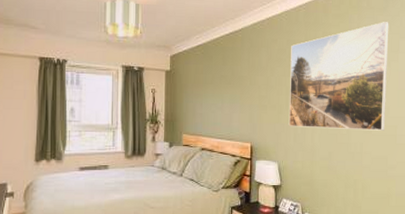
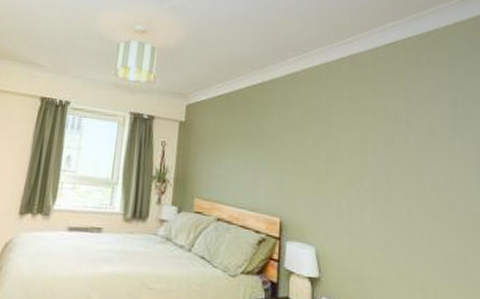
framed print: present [288,21,389,131] -> none [329,81,461,218]

